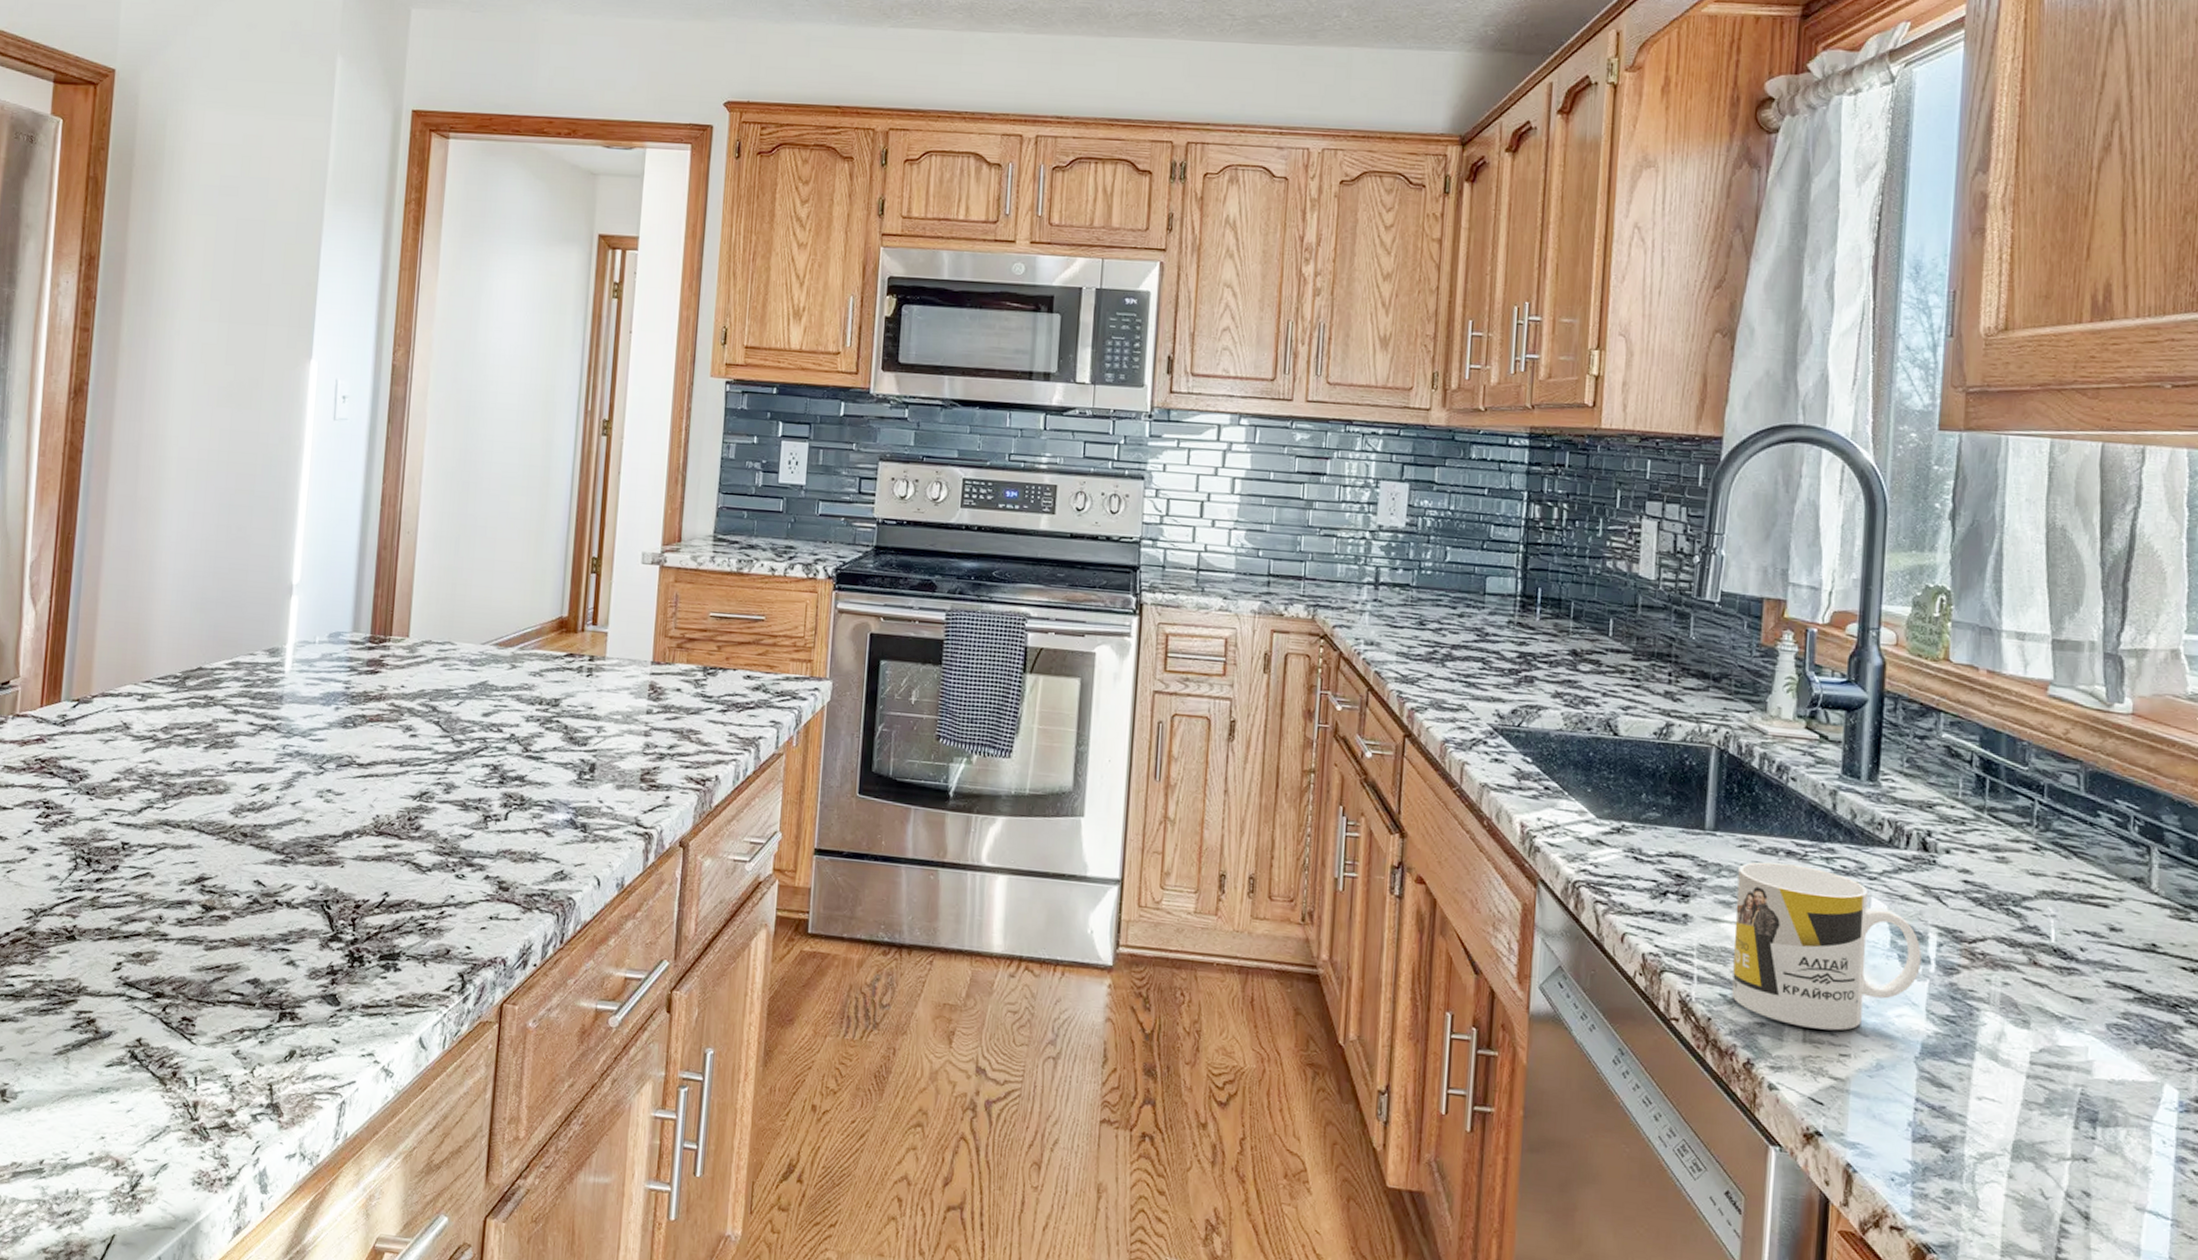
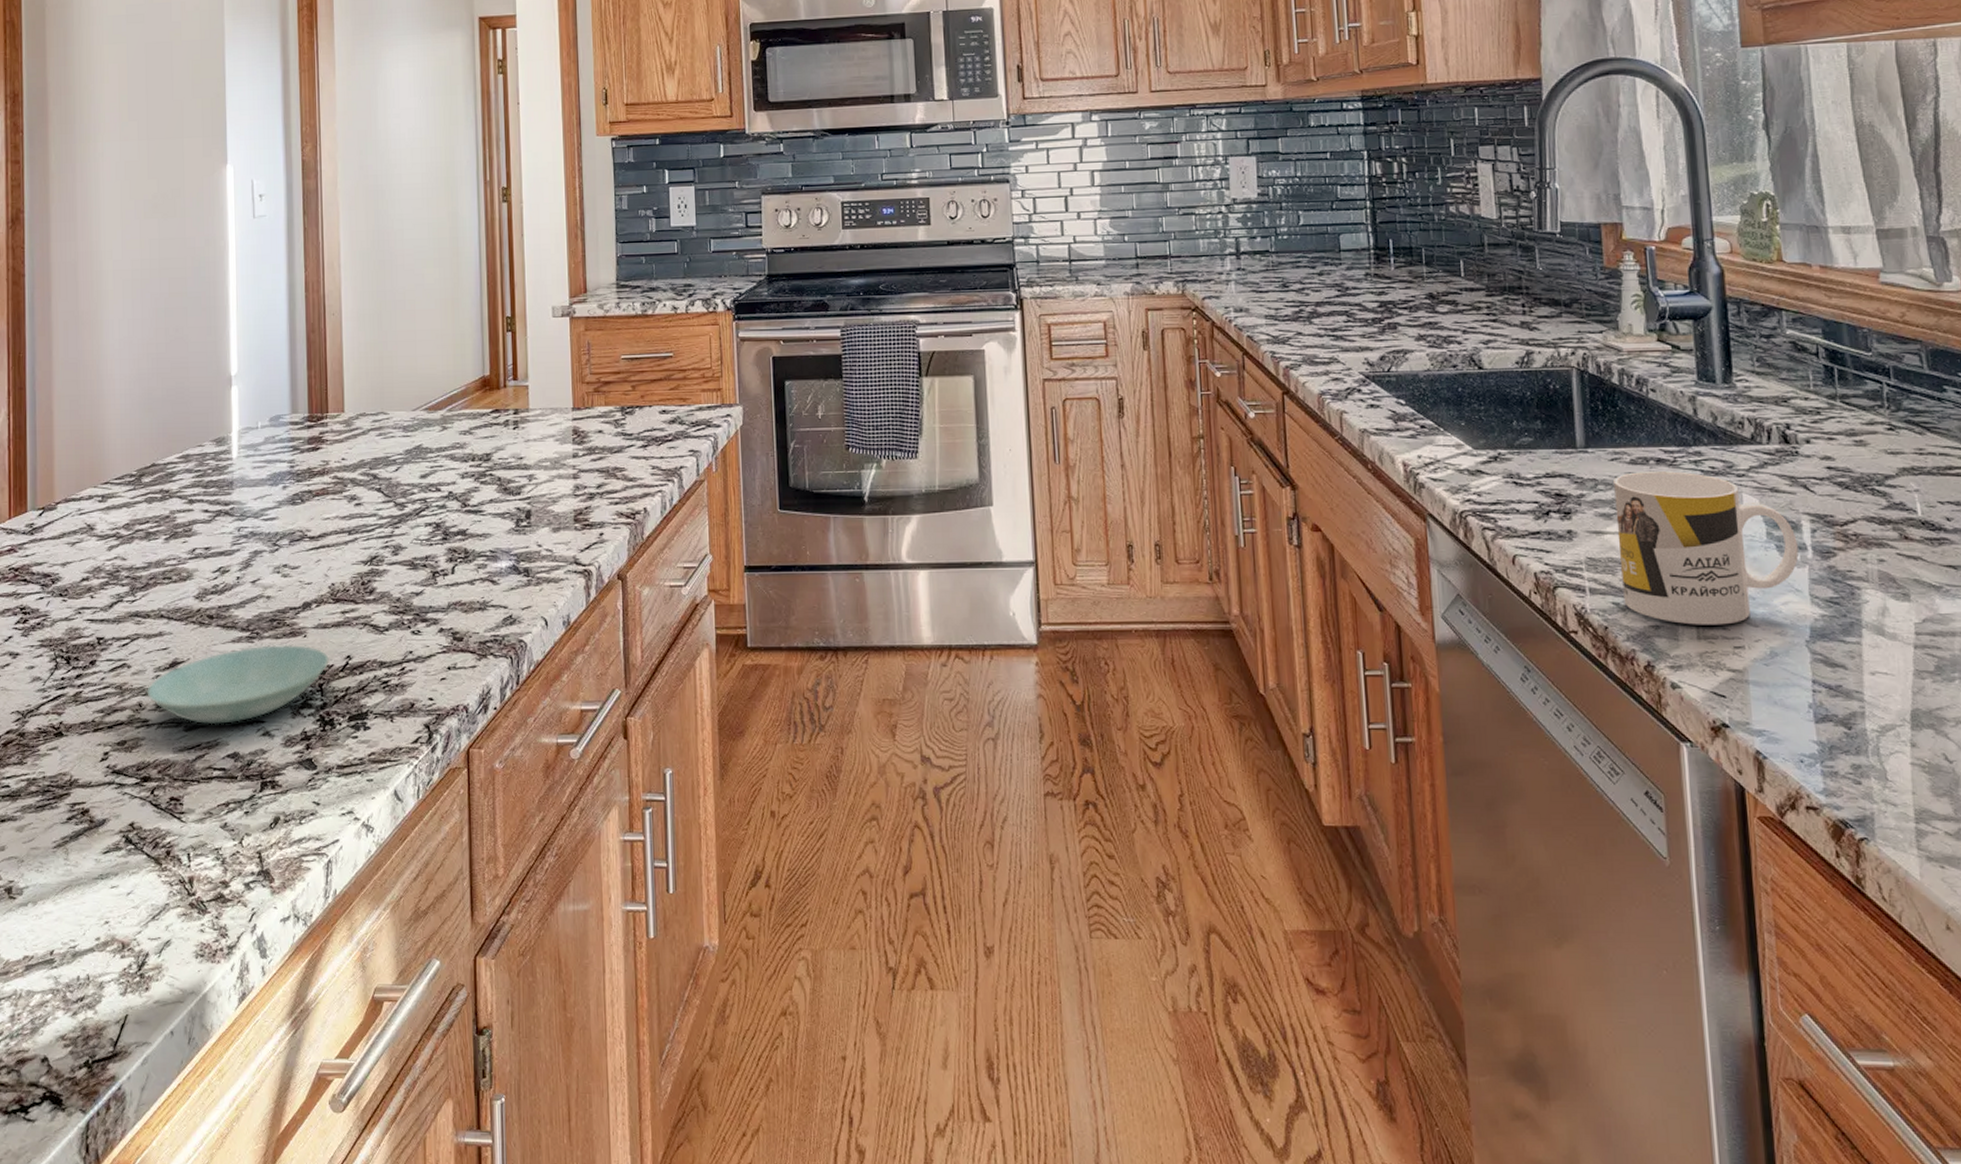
saucer: none [168,871,367,948] -> present [146,645,330,725]

